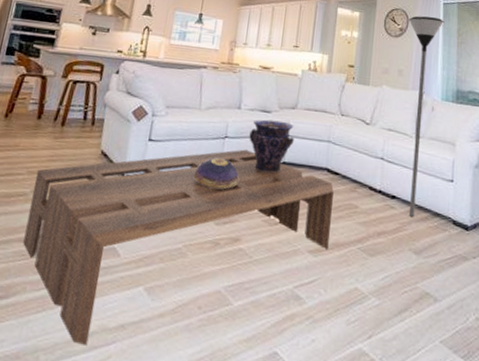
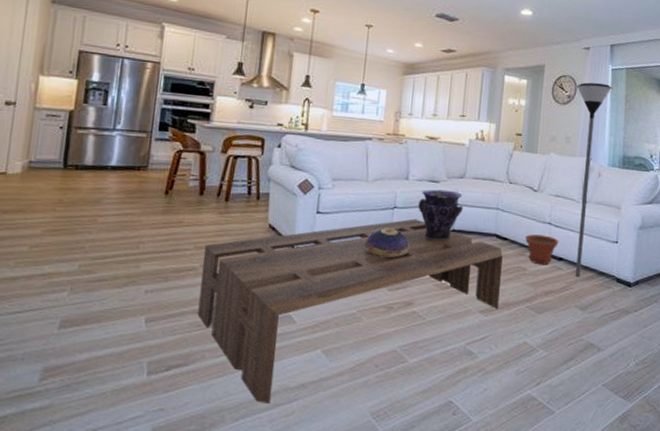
plant pot: none [357,169,392,204] -> present [525,234,559,265]

